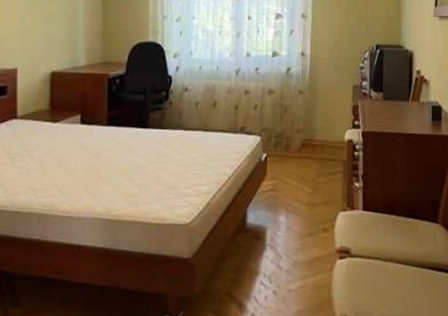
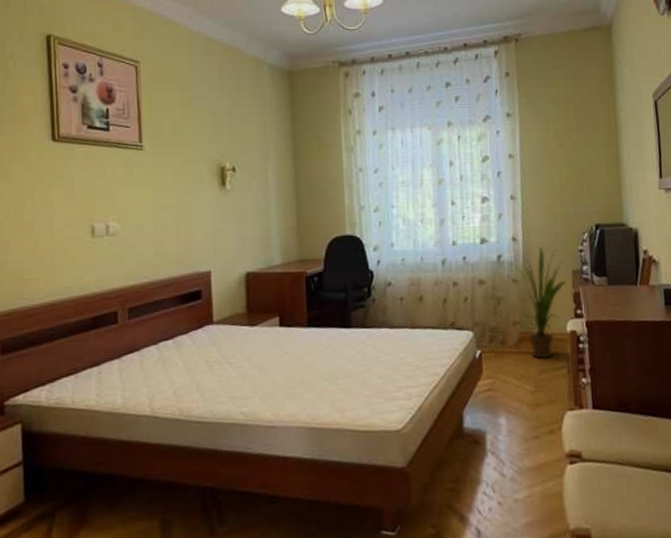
house plant: none [294,62,347,164] -> present [506,247,566,359]

